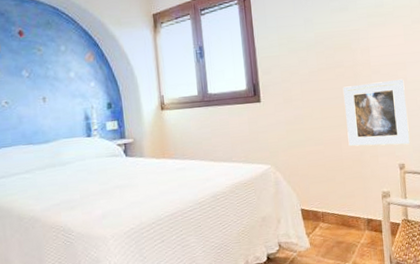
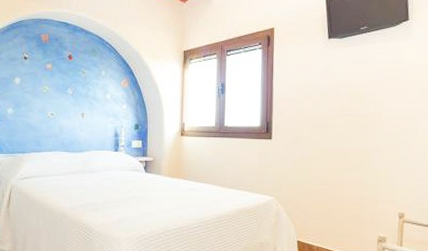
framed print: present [343,78,410,147] -> none [351,133,414,196]

